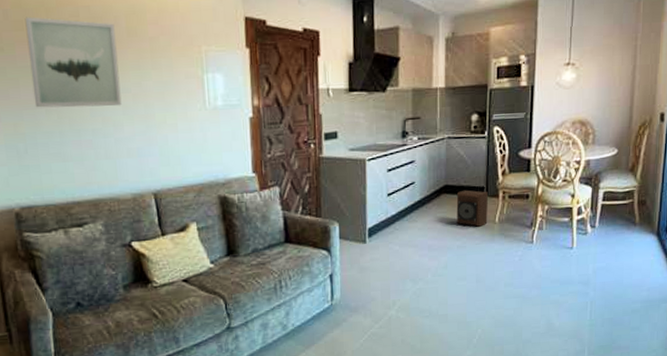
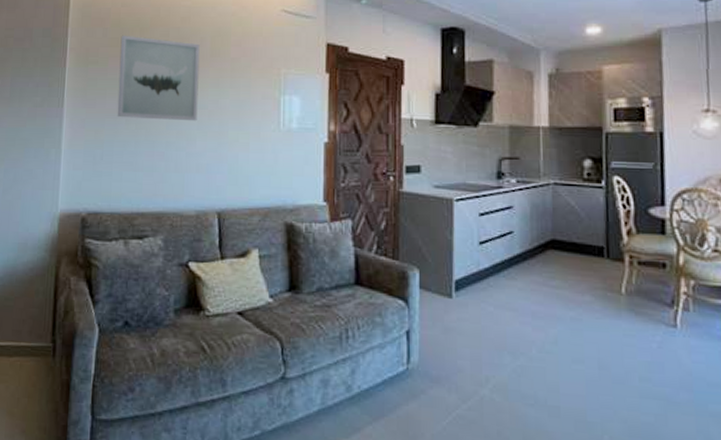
speaker: present [456,189,489,227] -> none [567,247,611,296]

